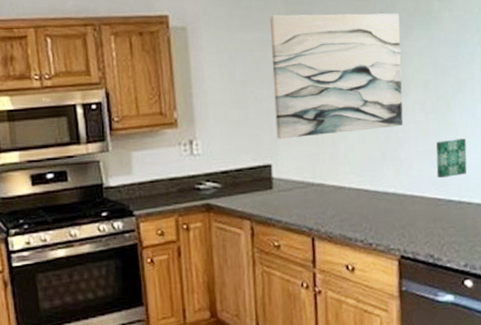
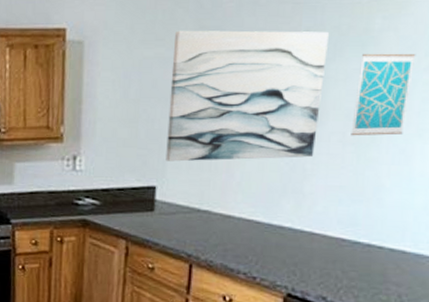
wall art: none [428,30,470,105] -> present [351,53,416,136]
wall art: present [436,138,467,178] -> none [345,176,389,217]

